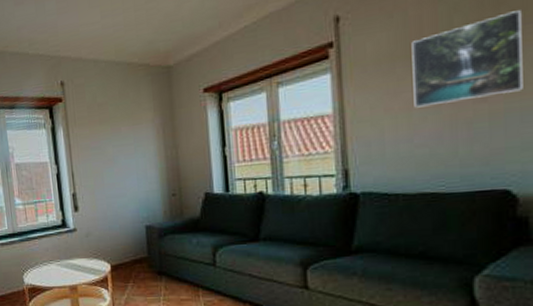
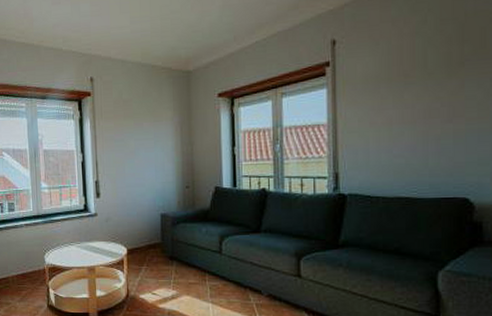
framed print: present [411,10,525,108] -> none [393,48,482,123]

